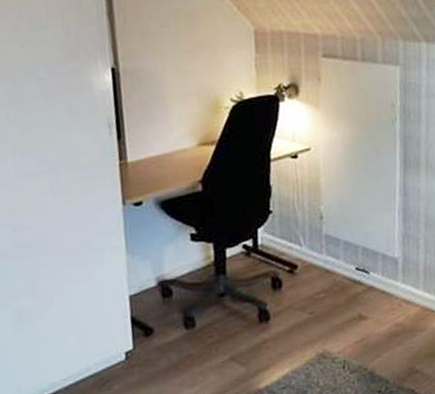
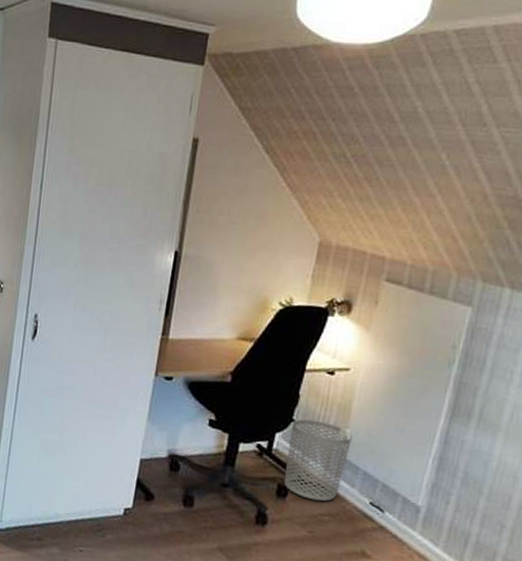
waste bin: none [271,205,328,283] -> present [283,419,352,502]

